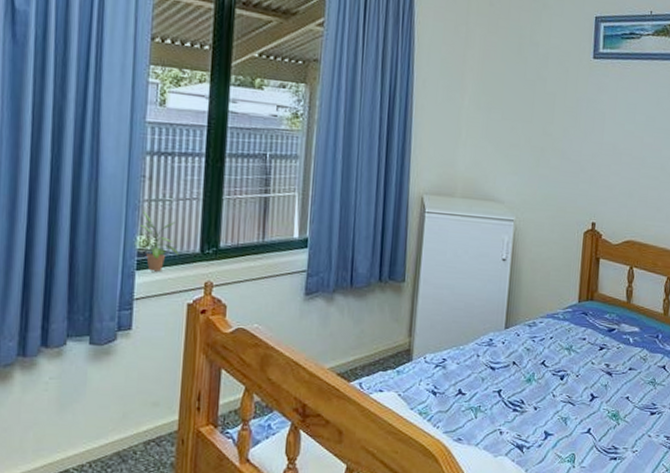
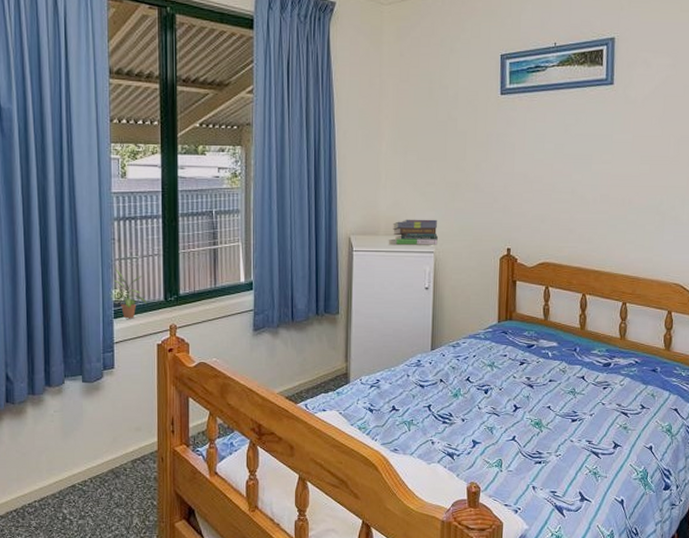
books: none [464,182,519,214] -> present [388,219,438,246]

